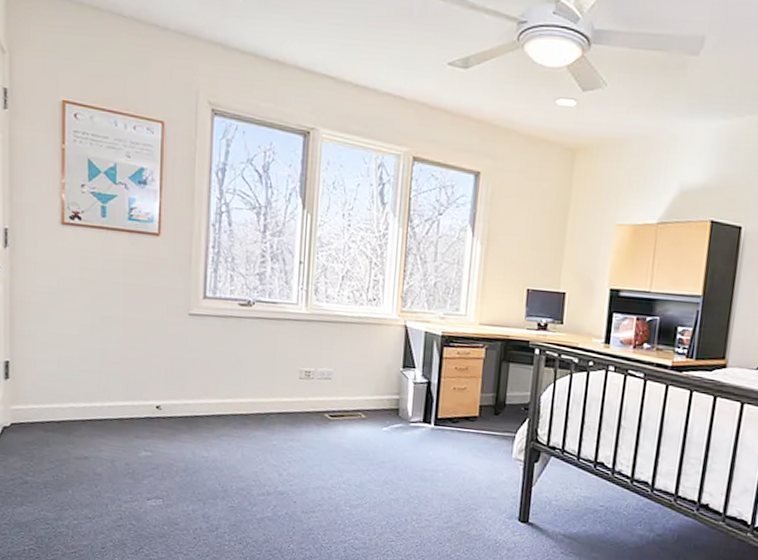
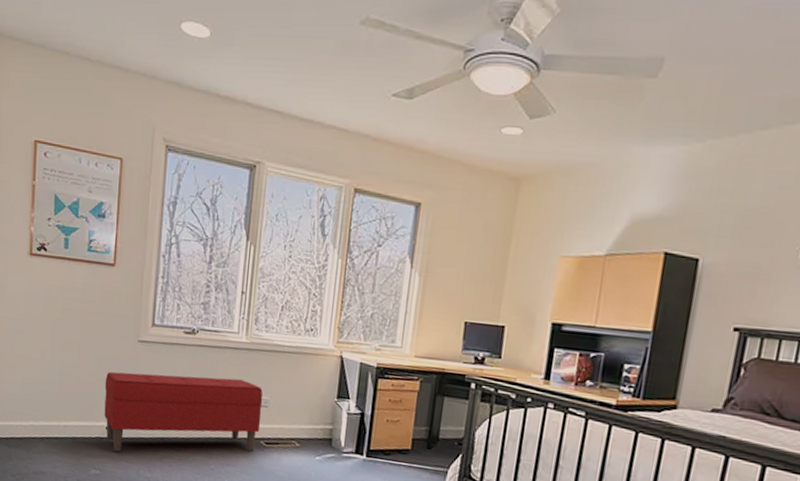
bench: none [153,347,326,432] -> present [104,371,263,452]

